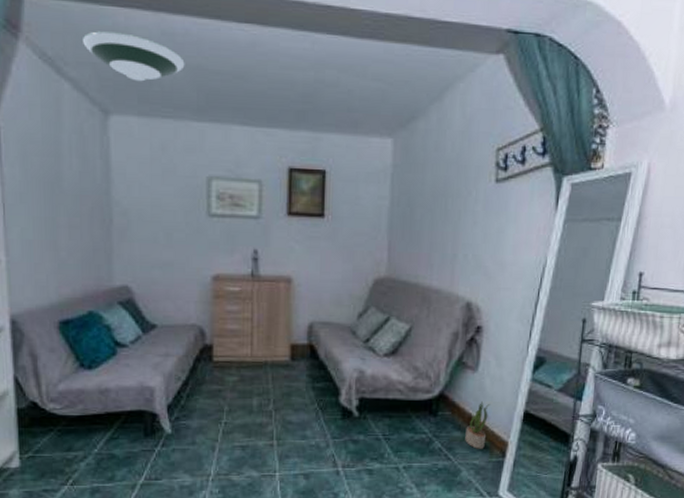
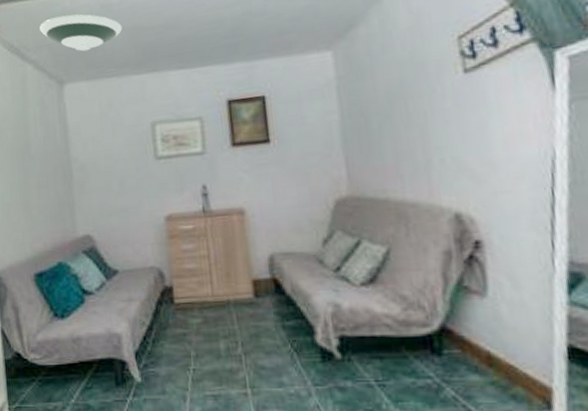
potted plant: present [465,401,490,449] -> none [485,335,518,398]

